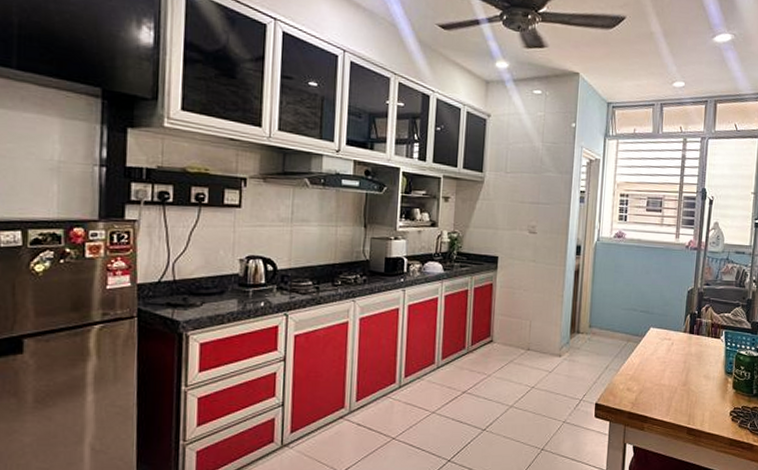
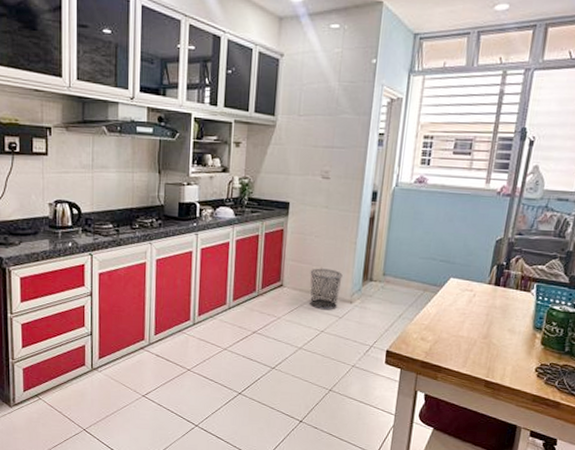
waste bin: none [519,322,551,365] -> present [310,268,343,310]

